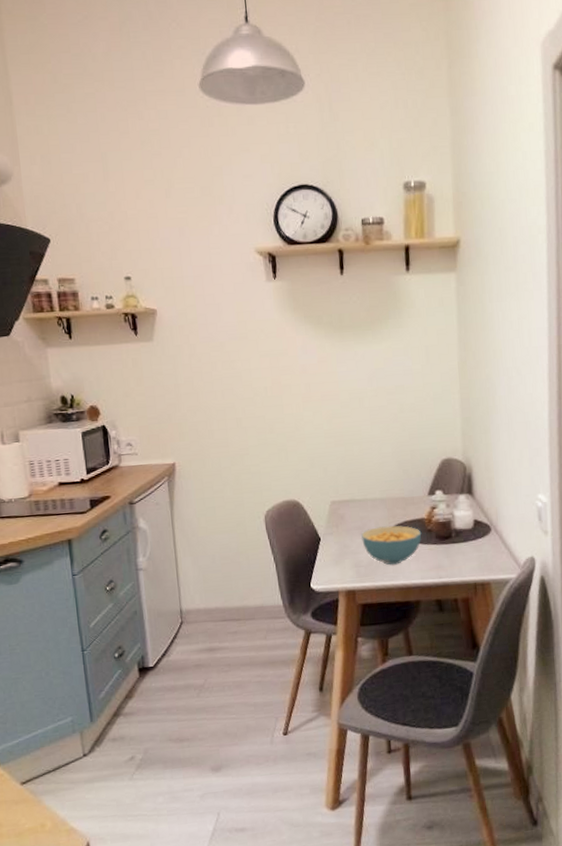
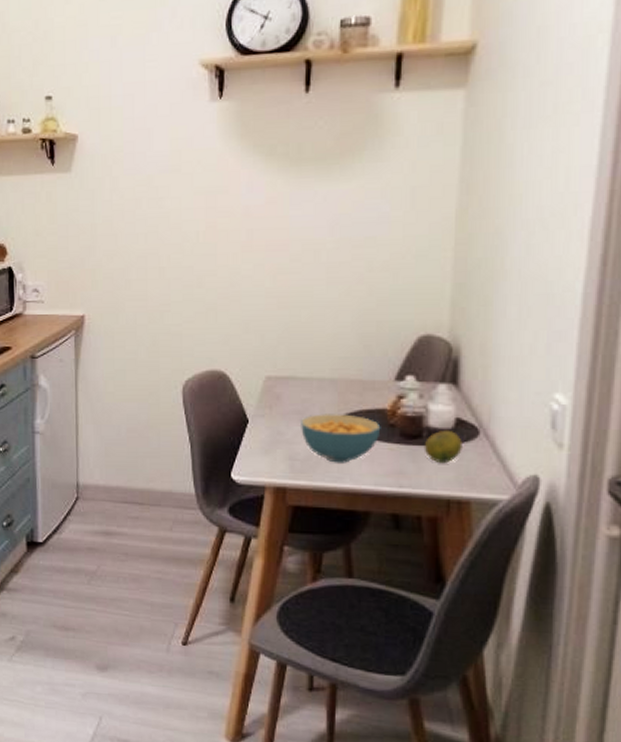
fruit: none [453,529,481,556] -> present [424,429,462,464]

